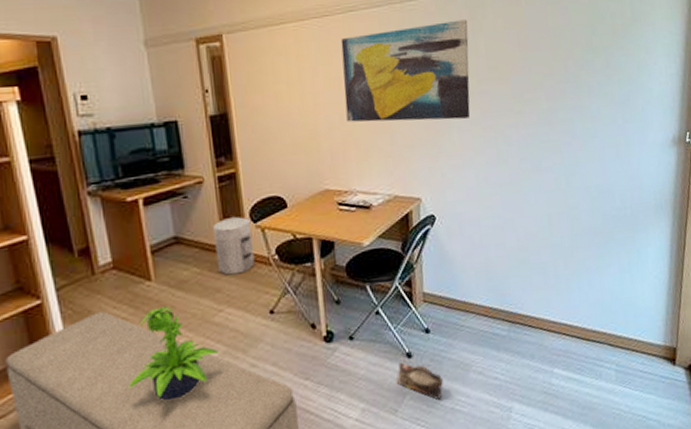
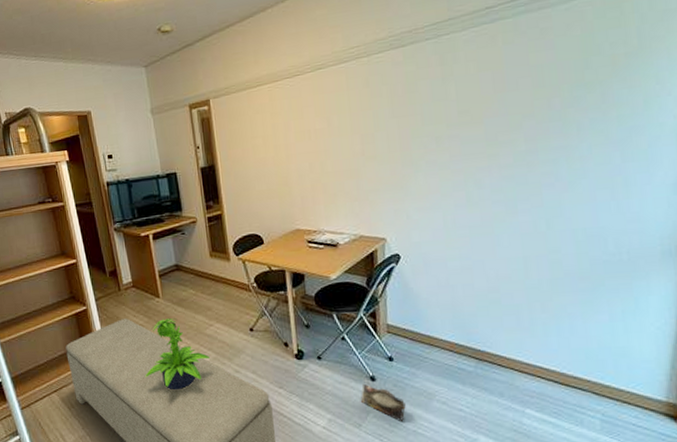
waste bin: present [213,216,255,276] -> none [205,250,238,298]
wall art: present [340,19,470,123] -> none [310,66,438,170]

